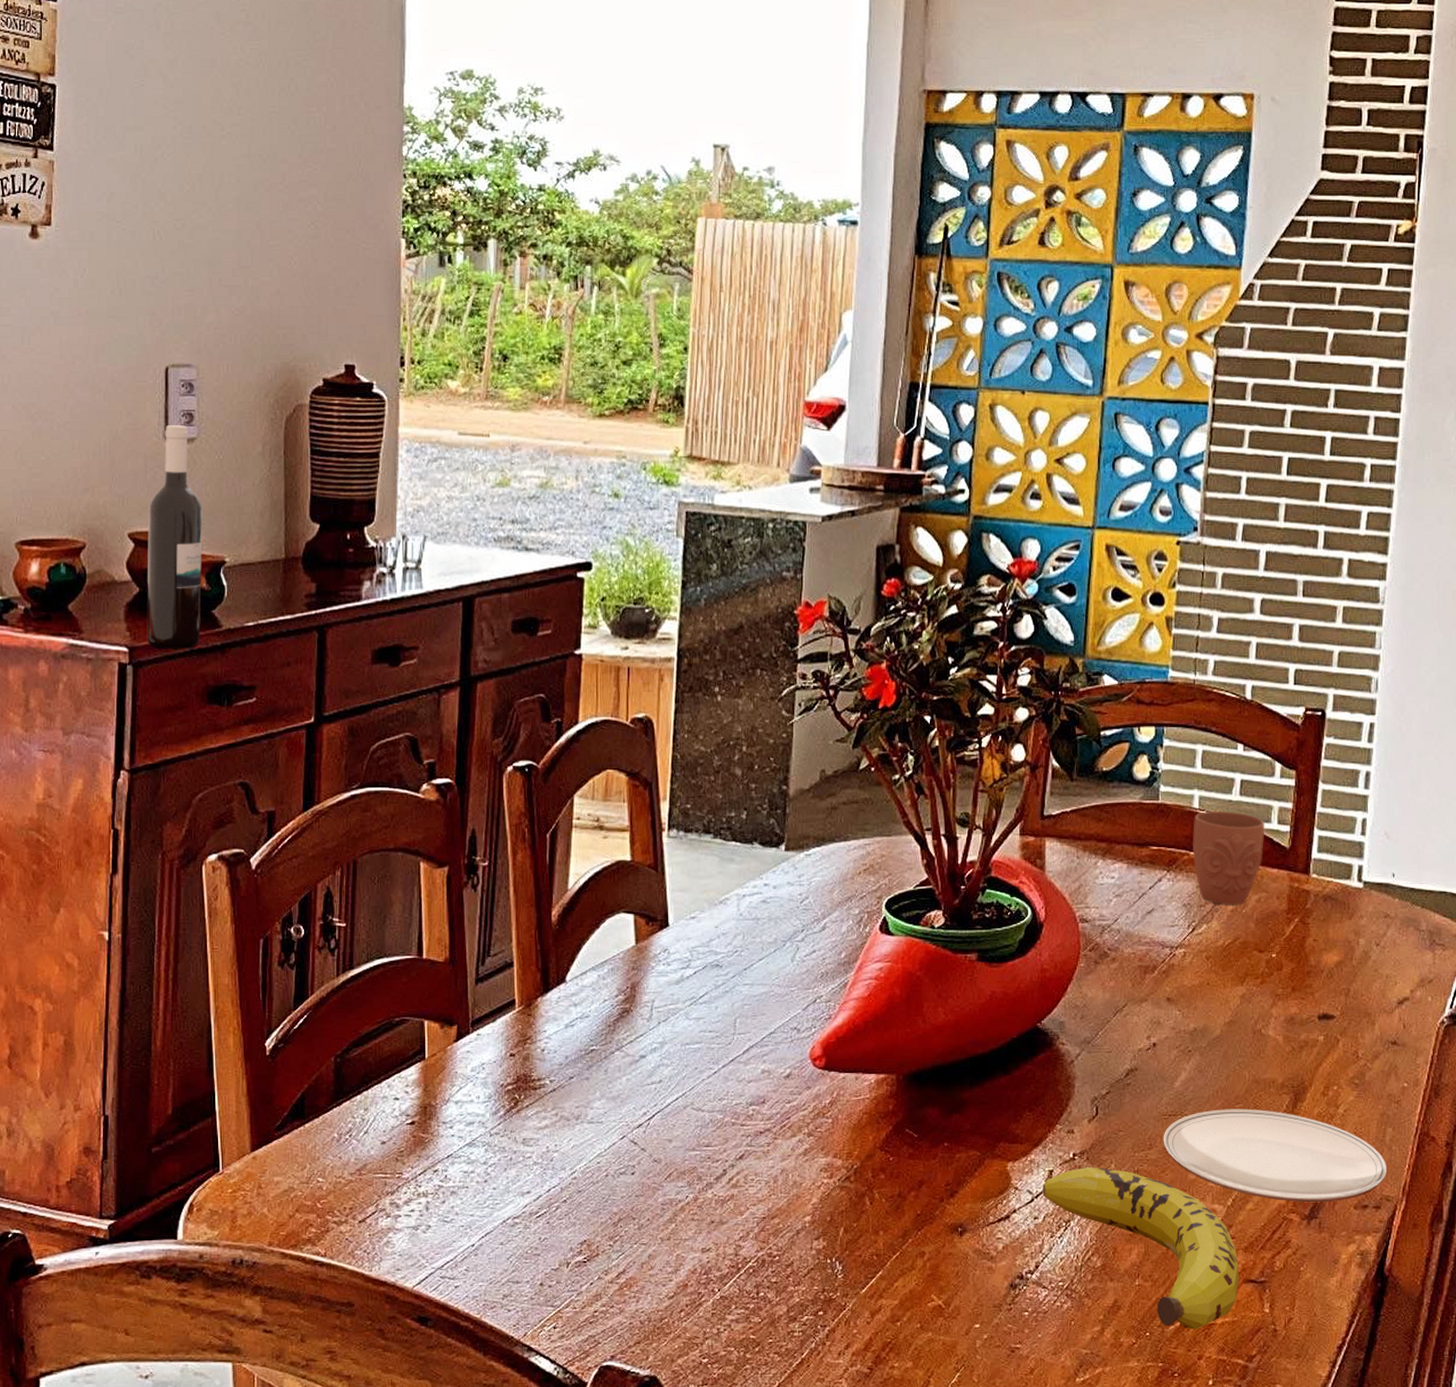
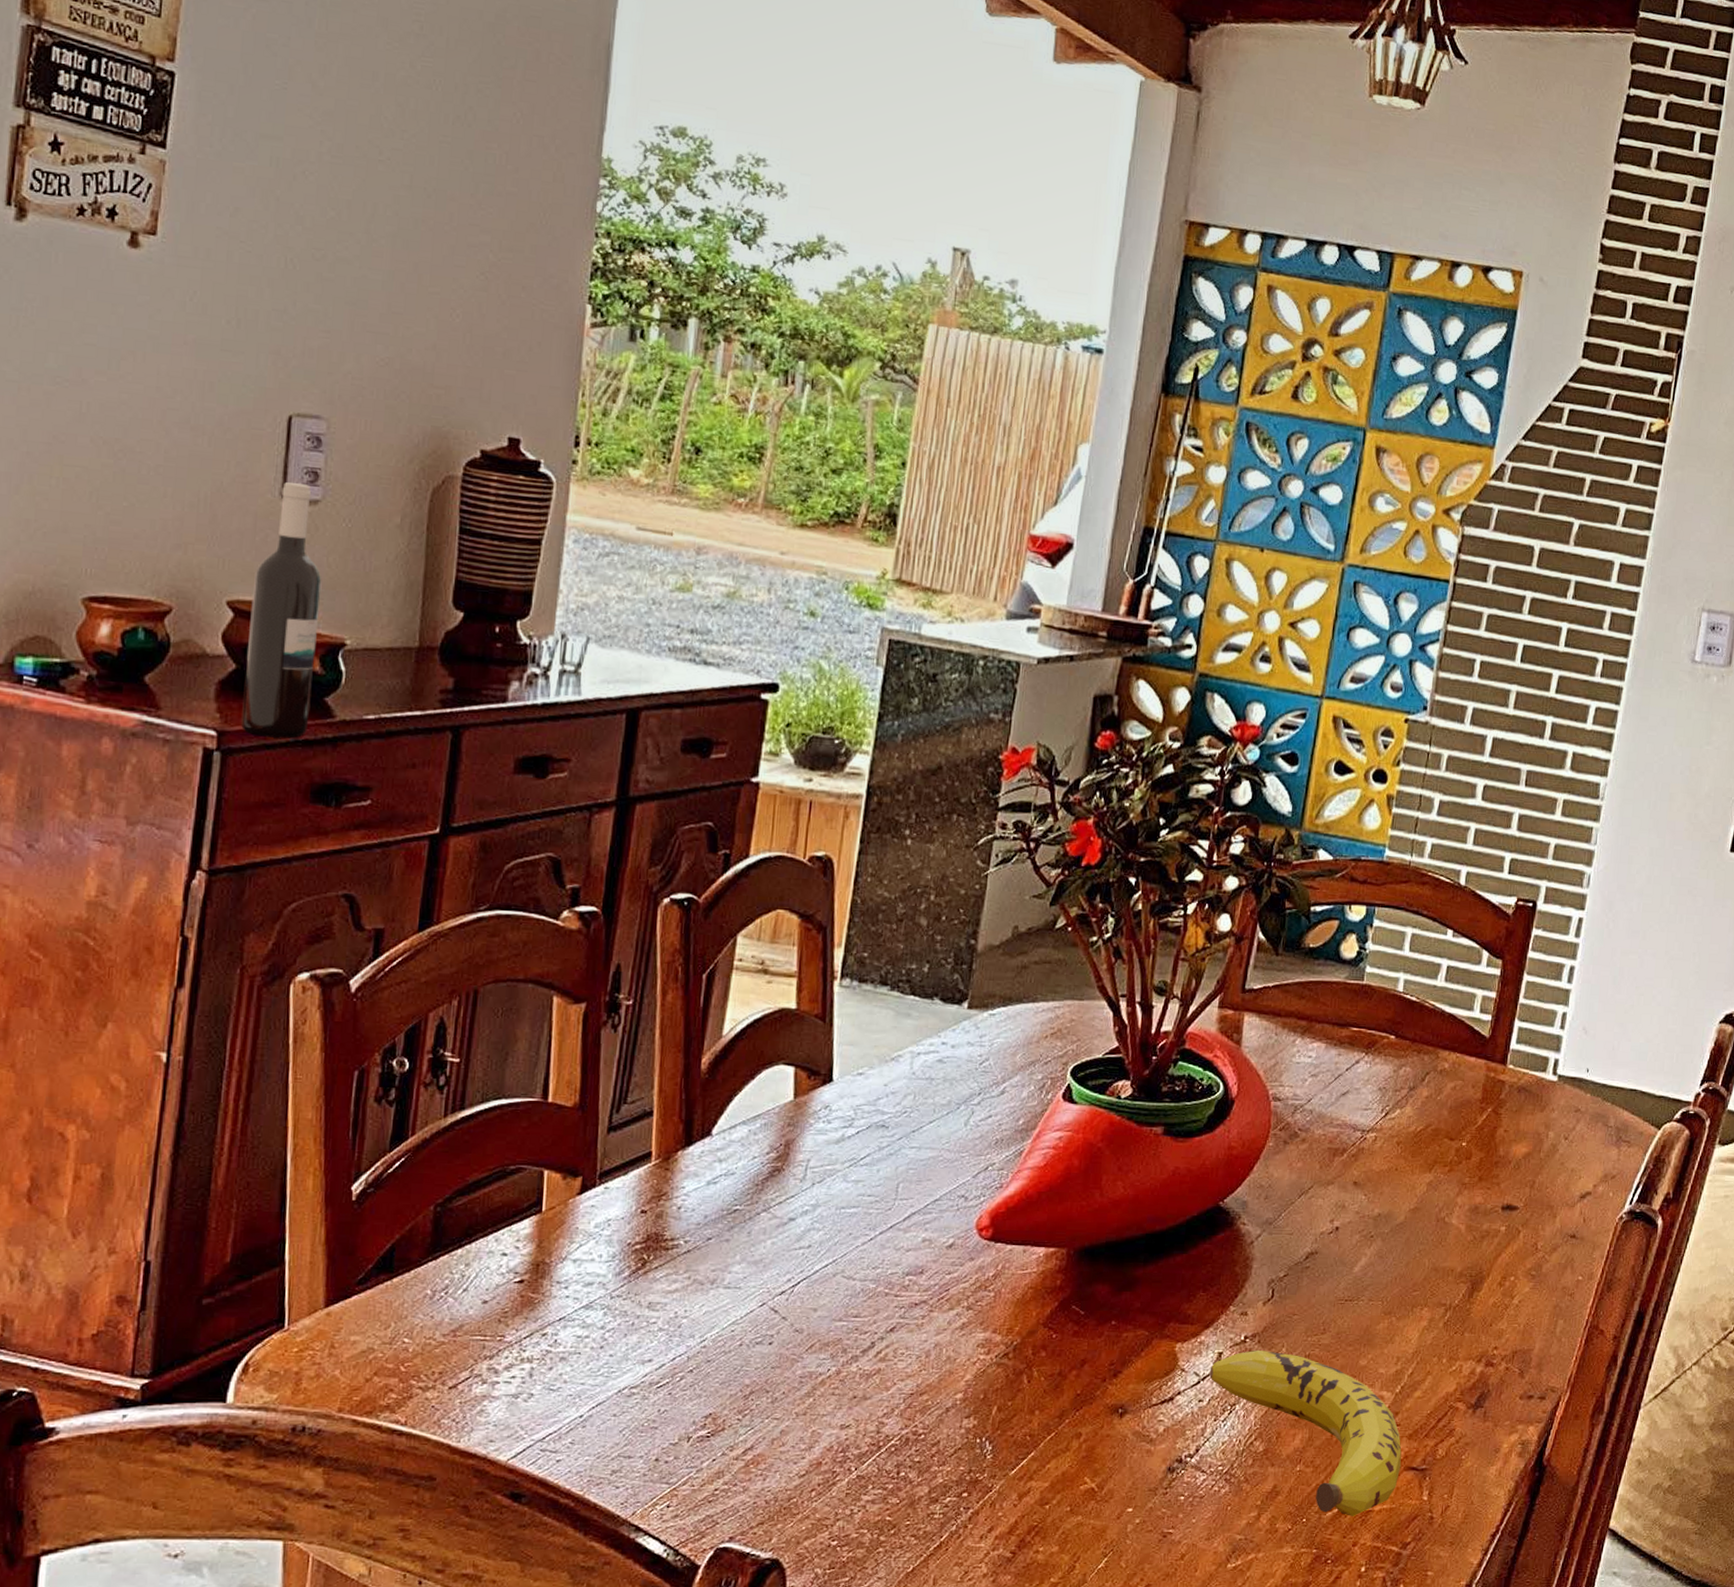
plate: present [1163,1108,1387,1203] -> none [1337,1296,1555,1392]
cup: present [1193,811,1265,905] -> none [1393,995,1468,1092]

